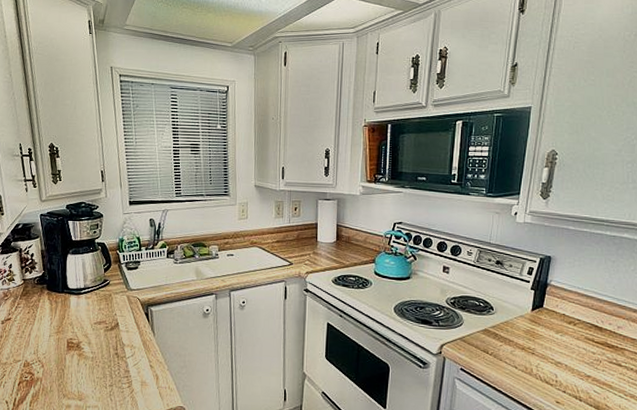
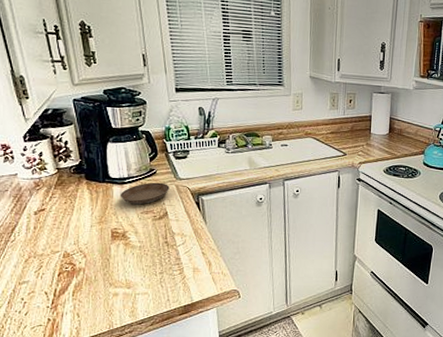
saucer: none [76,293,121,315] -> present [119,182,170,205]

